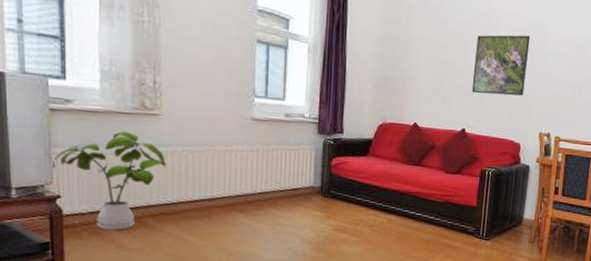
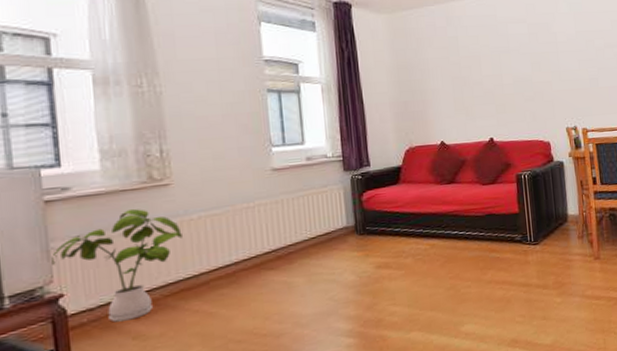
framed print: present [471,34,531,96] -> none [488,39,544,102]

